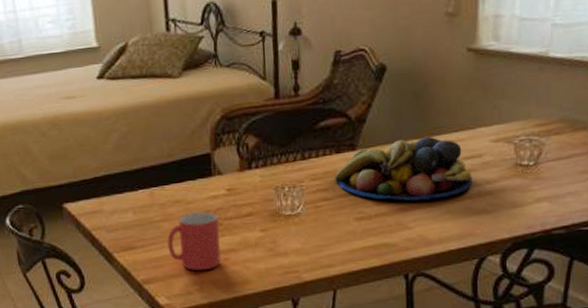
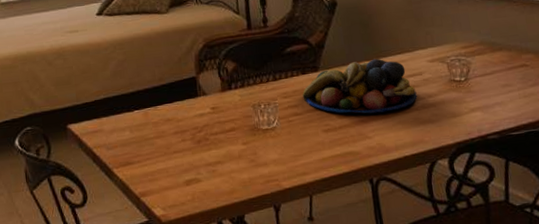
mug: present [167,212,221,271] -> none [161,128,209,183]

